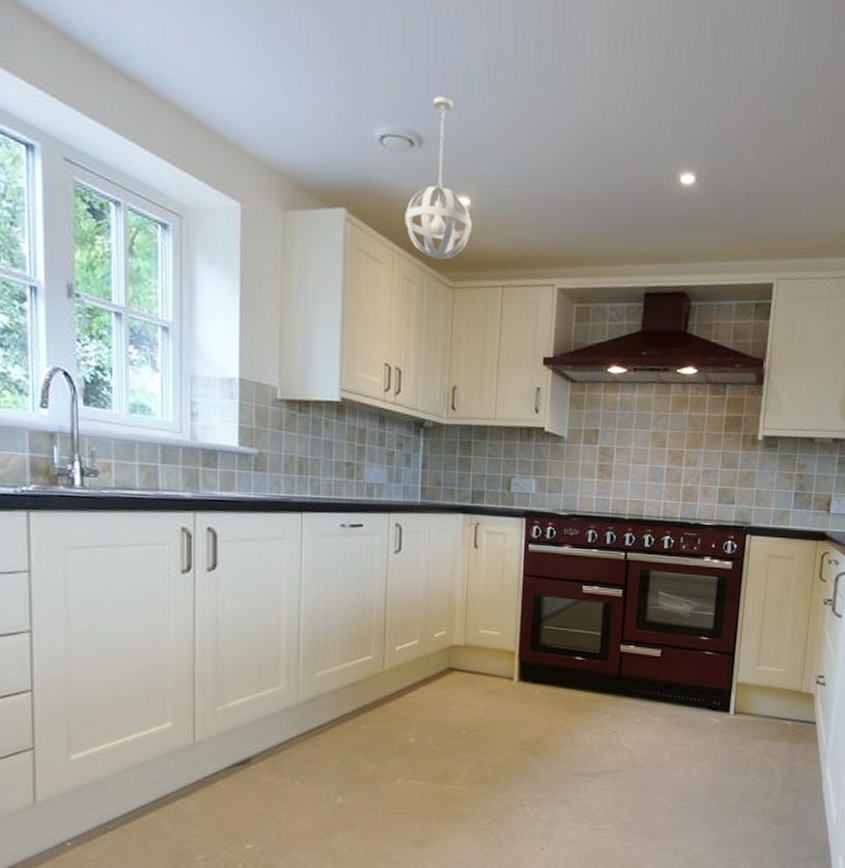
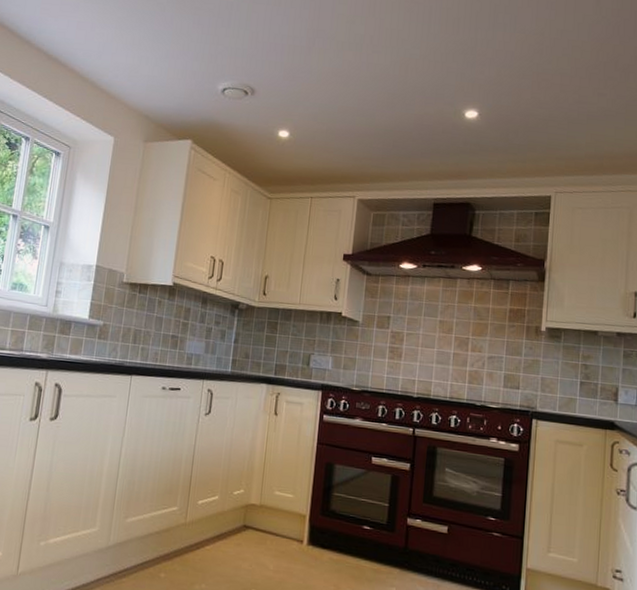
pendant light: present [405,95,473,260] -> none [236,60,290,178]

